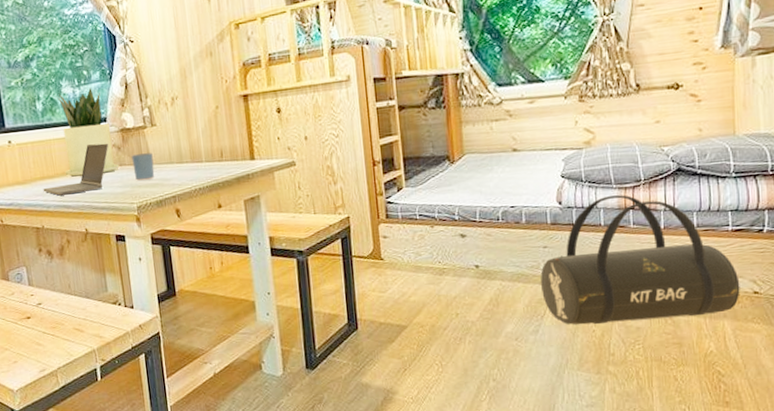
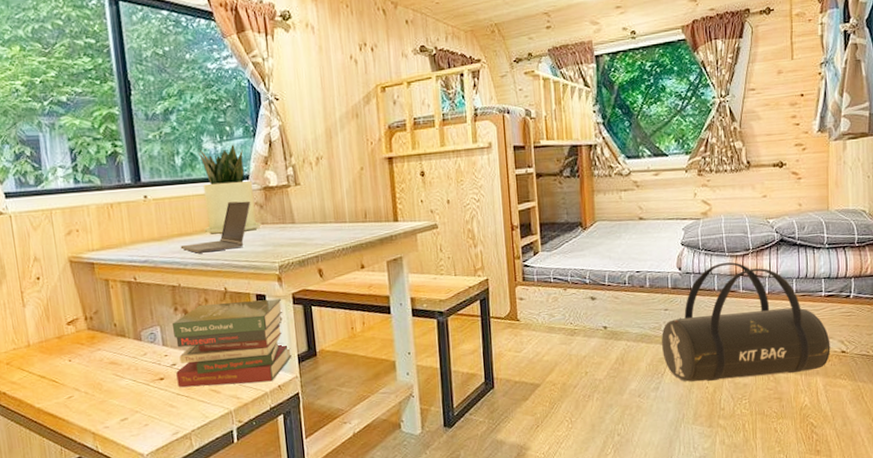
books: none [36,239,152,326] -> present [171,298,292,387]
mug: present [131,153,155,181] -> none [274,212,298,240]

